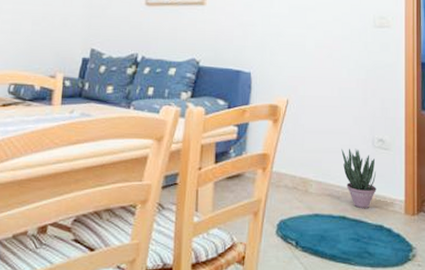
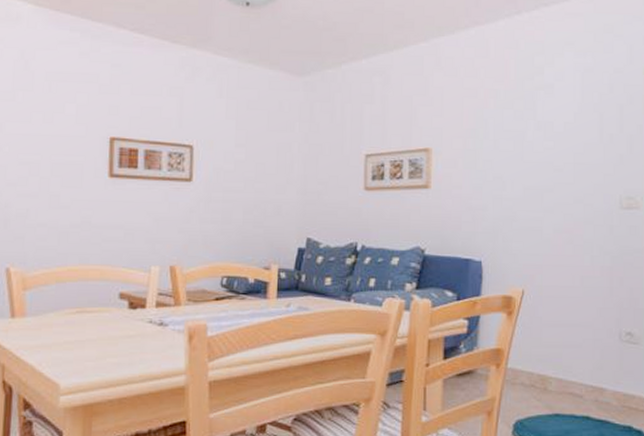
potted plant: present [341,148,377,209] -> none [584,342,624,409]

